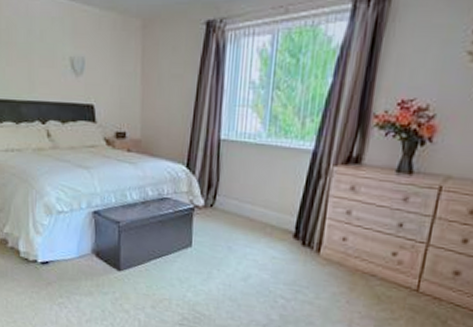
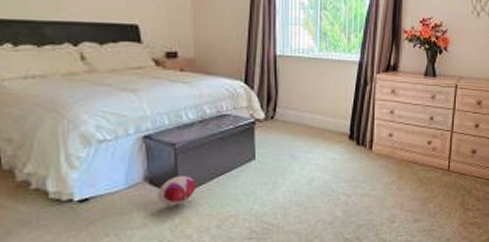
plush toy: none [102,253,136,282] -> present [157,176,196,207]

